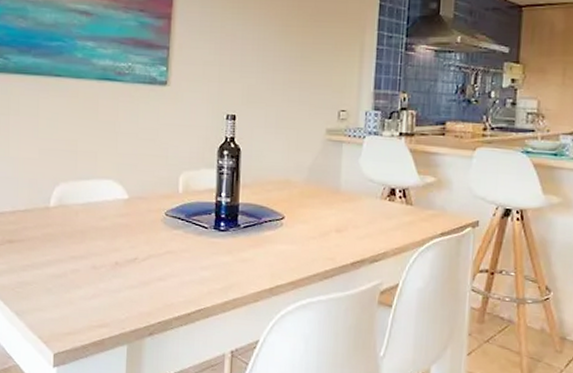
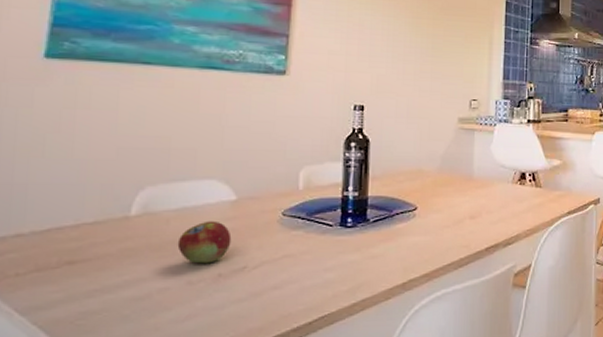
fruit: none [84,215,125,252] -> present [177,220,232,264]

